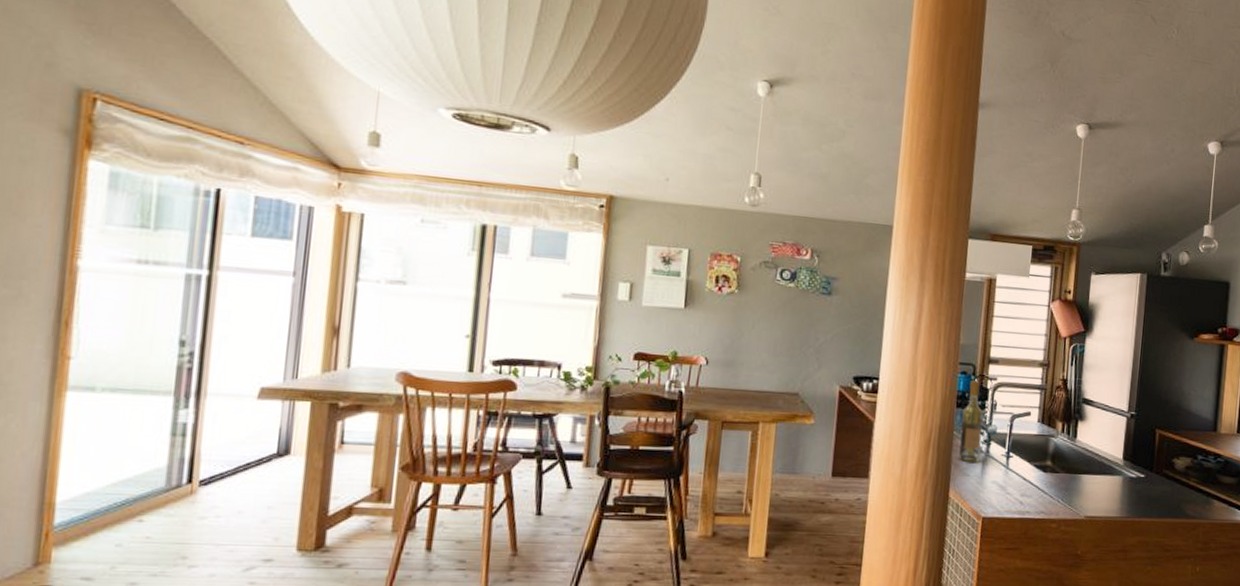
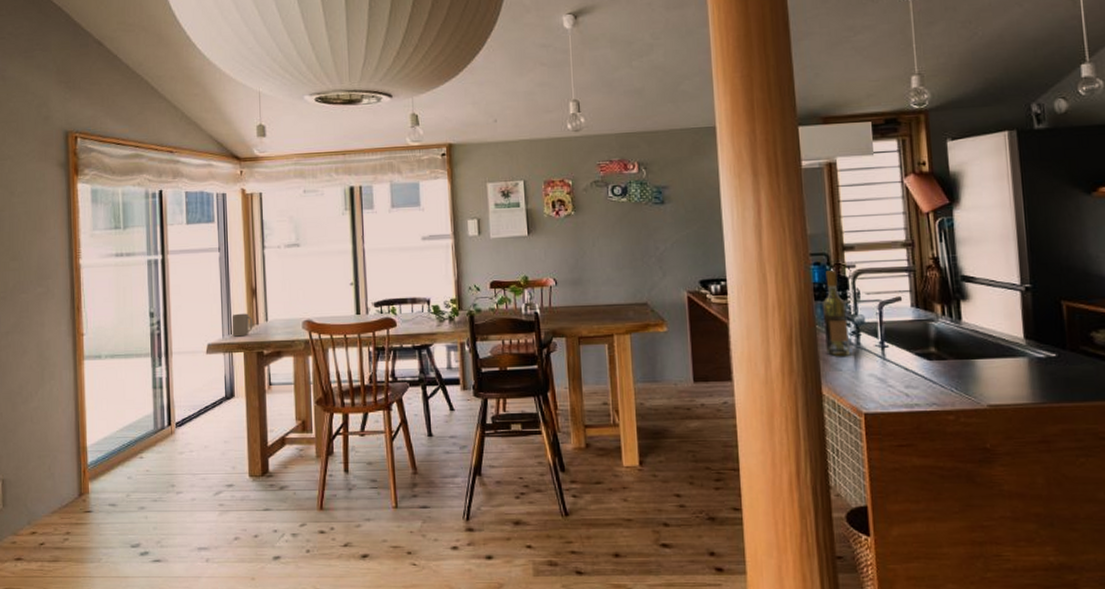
mug: none [297,354,329,383] -> present [231,313,253,337]

